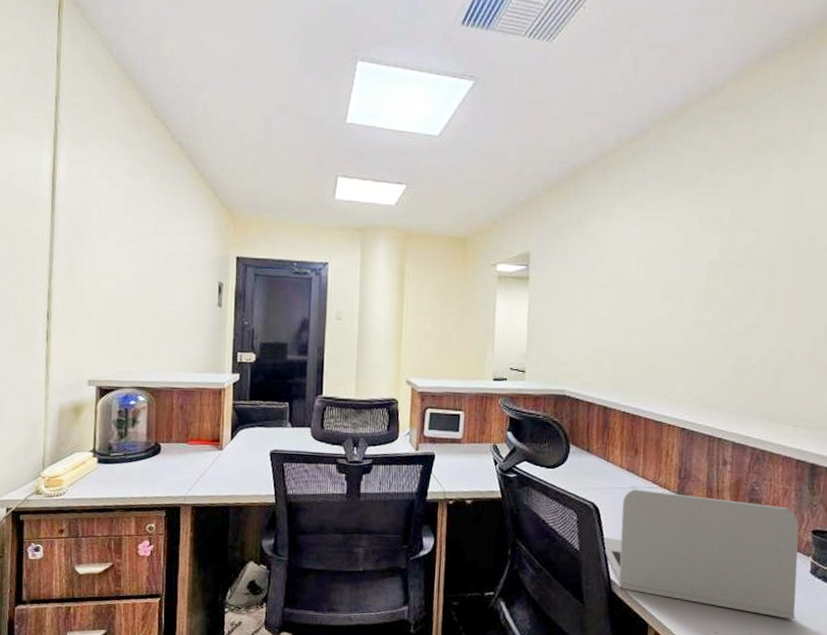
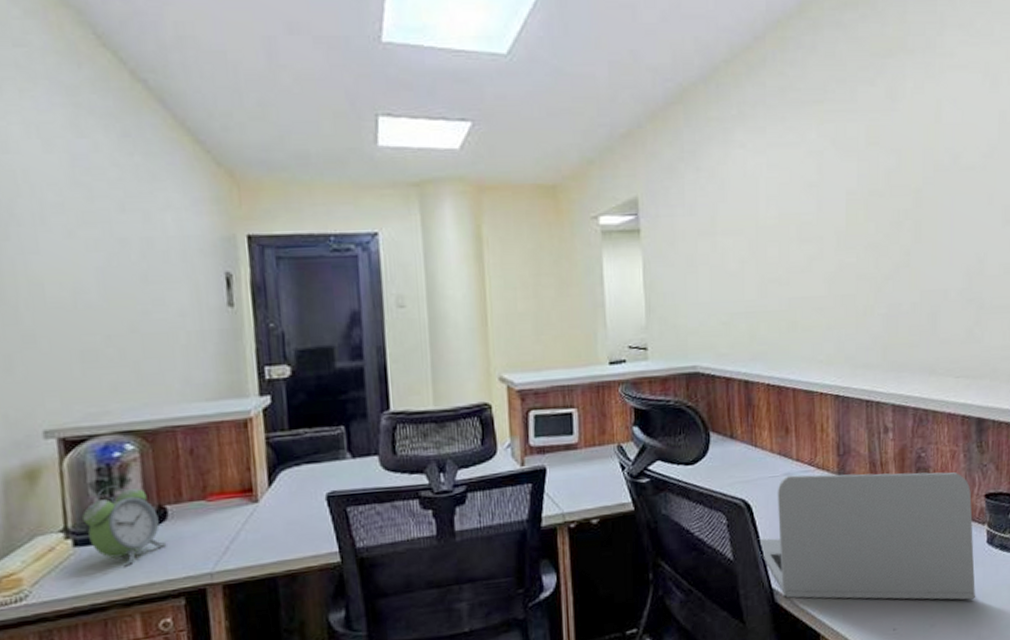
alarm clock: none [106,424,159,482] -> present [82,486,169,567]

